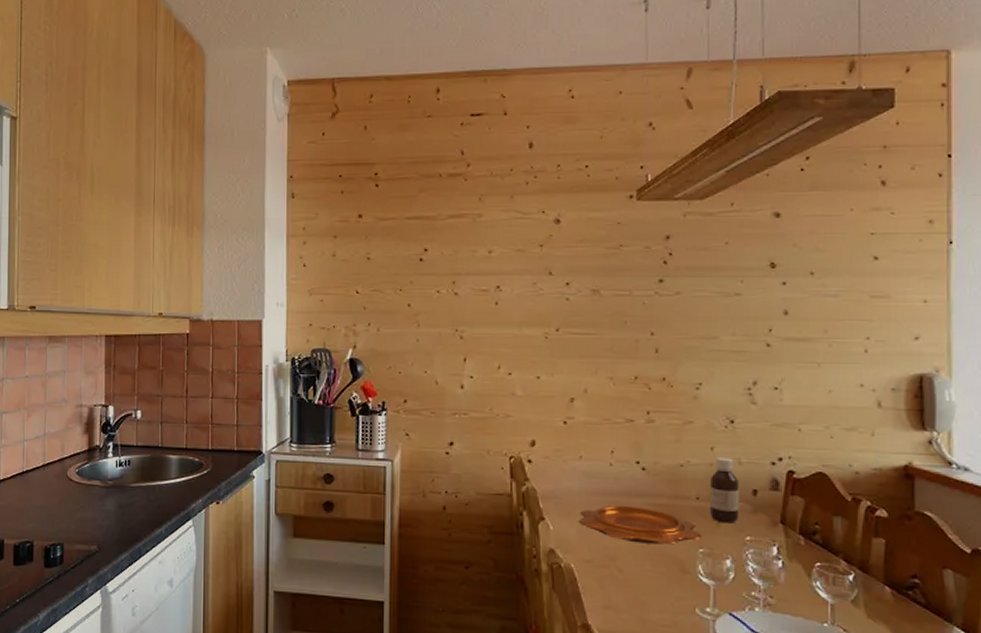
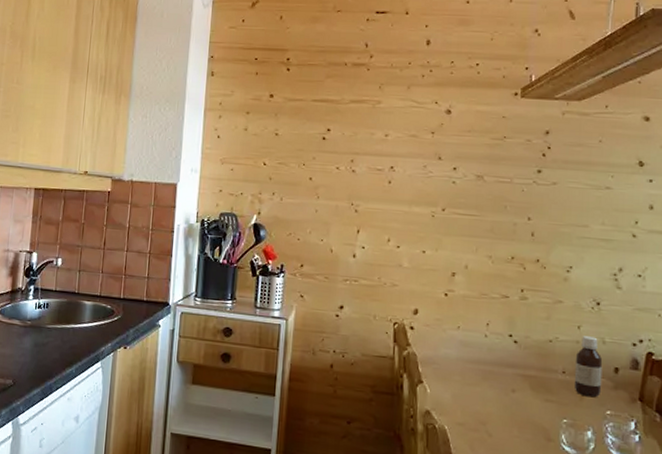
decorative bowl: present [579,505,702,545] -> none [454,374,567,414]

